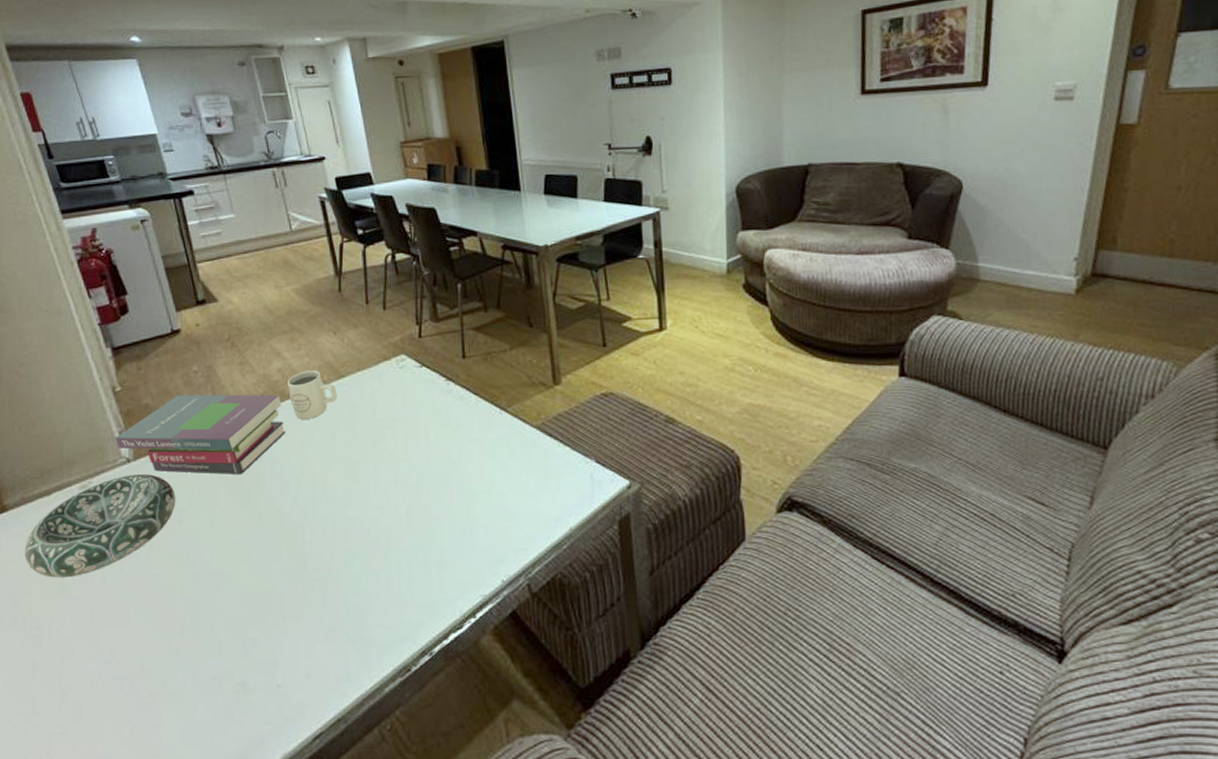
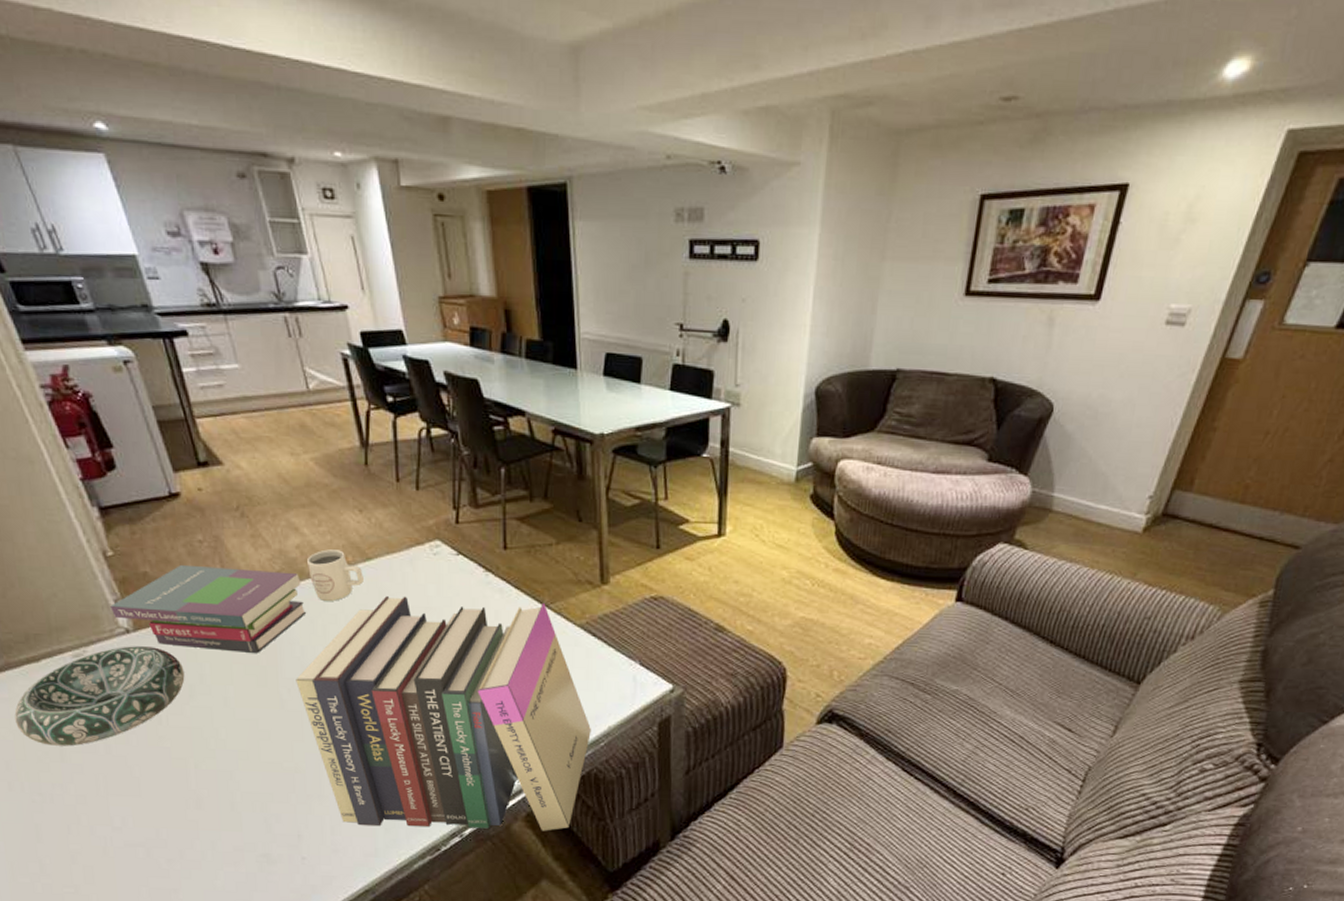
books: none [275,407,553,647] -> present [296,596,591,831]

